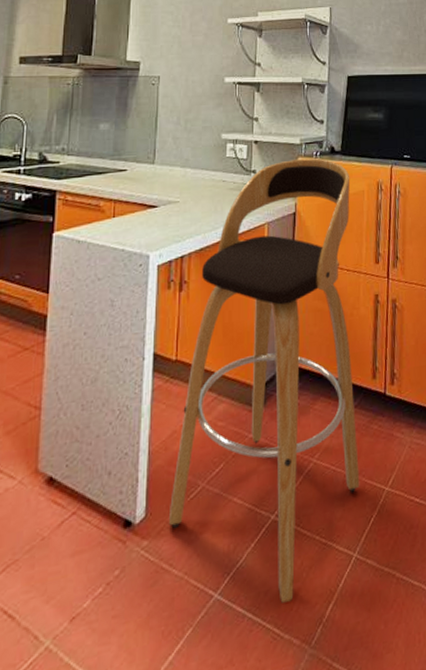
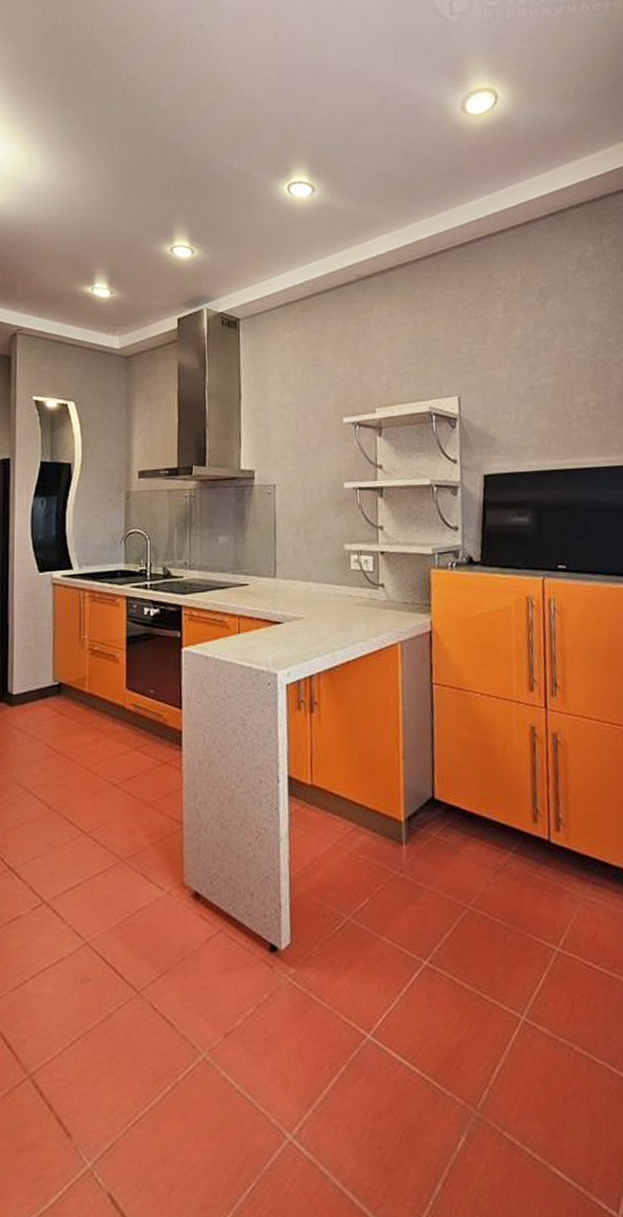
bar stool: present [168,158,360,603] -> none [314,570,525,1057]

